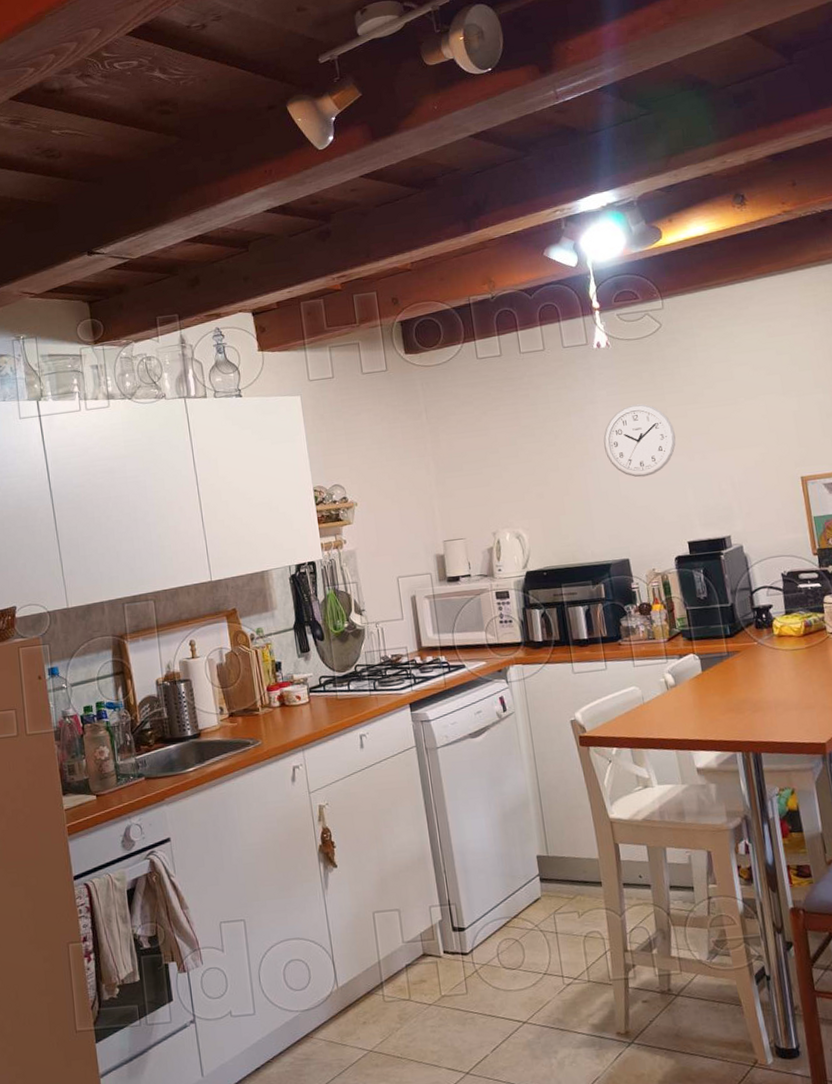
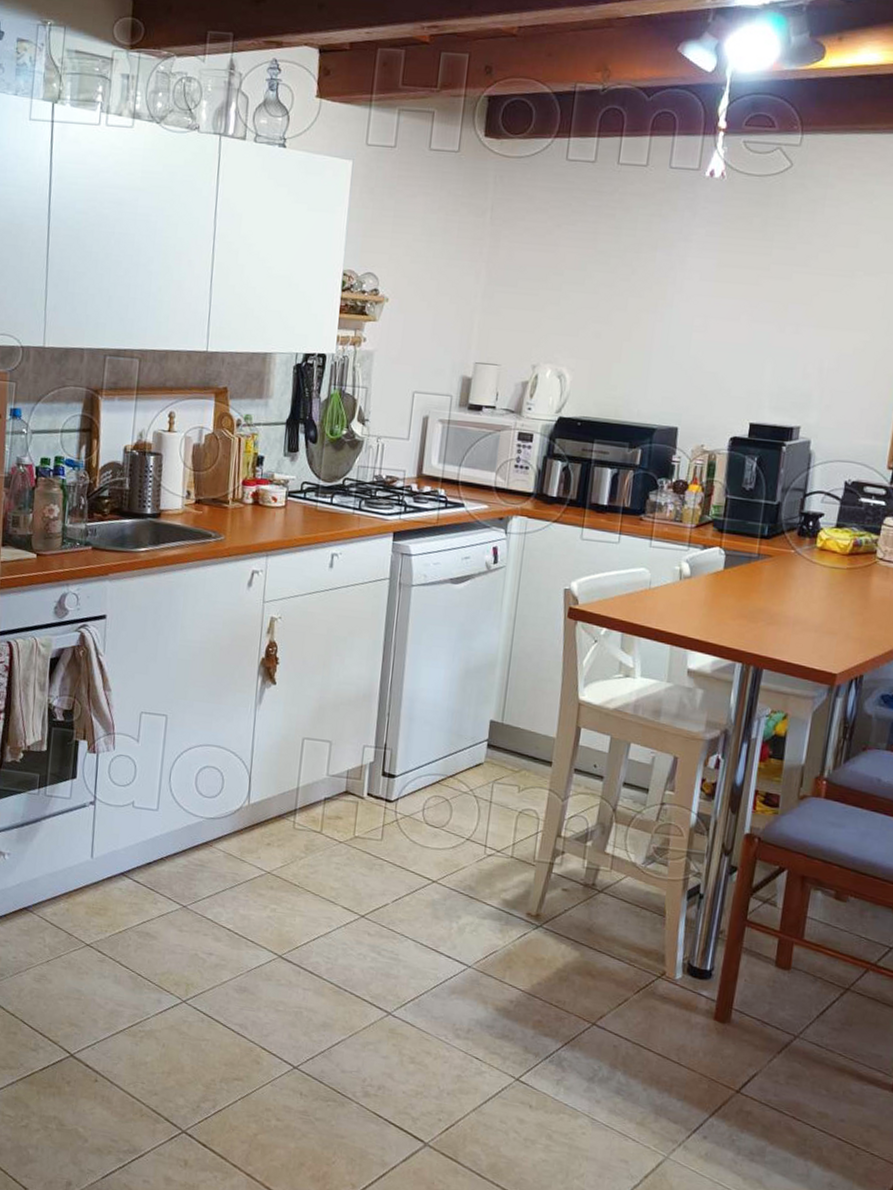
wall clock: present [603,403,676,478] -> none [684,252,772,339]

